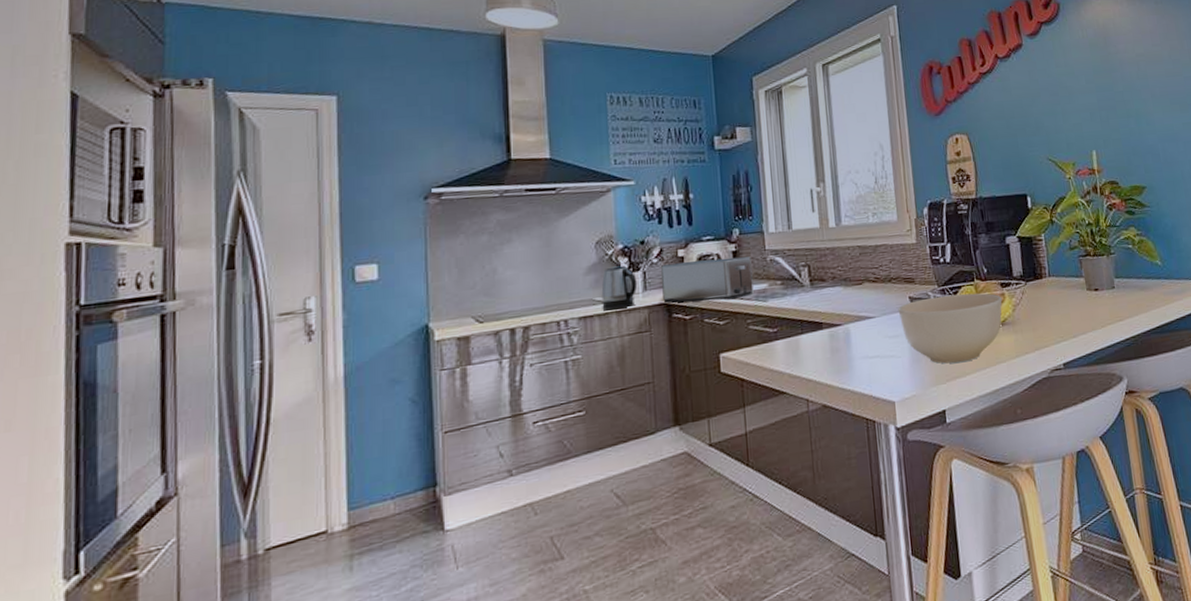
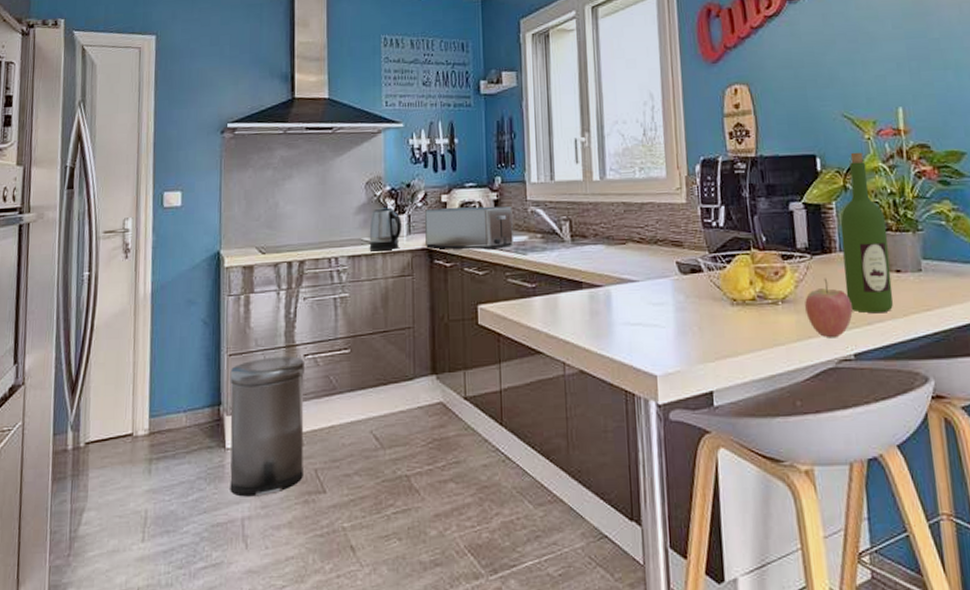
pedal bin: none [446,425,537,578] -> present [230,356,304,497]
bowl: present [898,293,1002,364] -> none [663,263,783,341]
fruit: none [1021,300,1061,352] -> present [805,278,853,338]
wine bottle: none [1048,190,1093,328] -> present [840,152,894,313]

